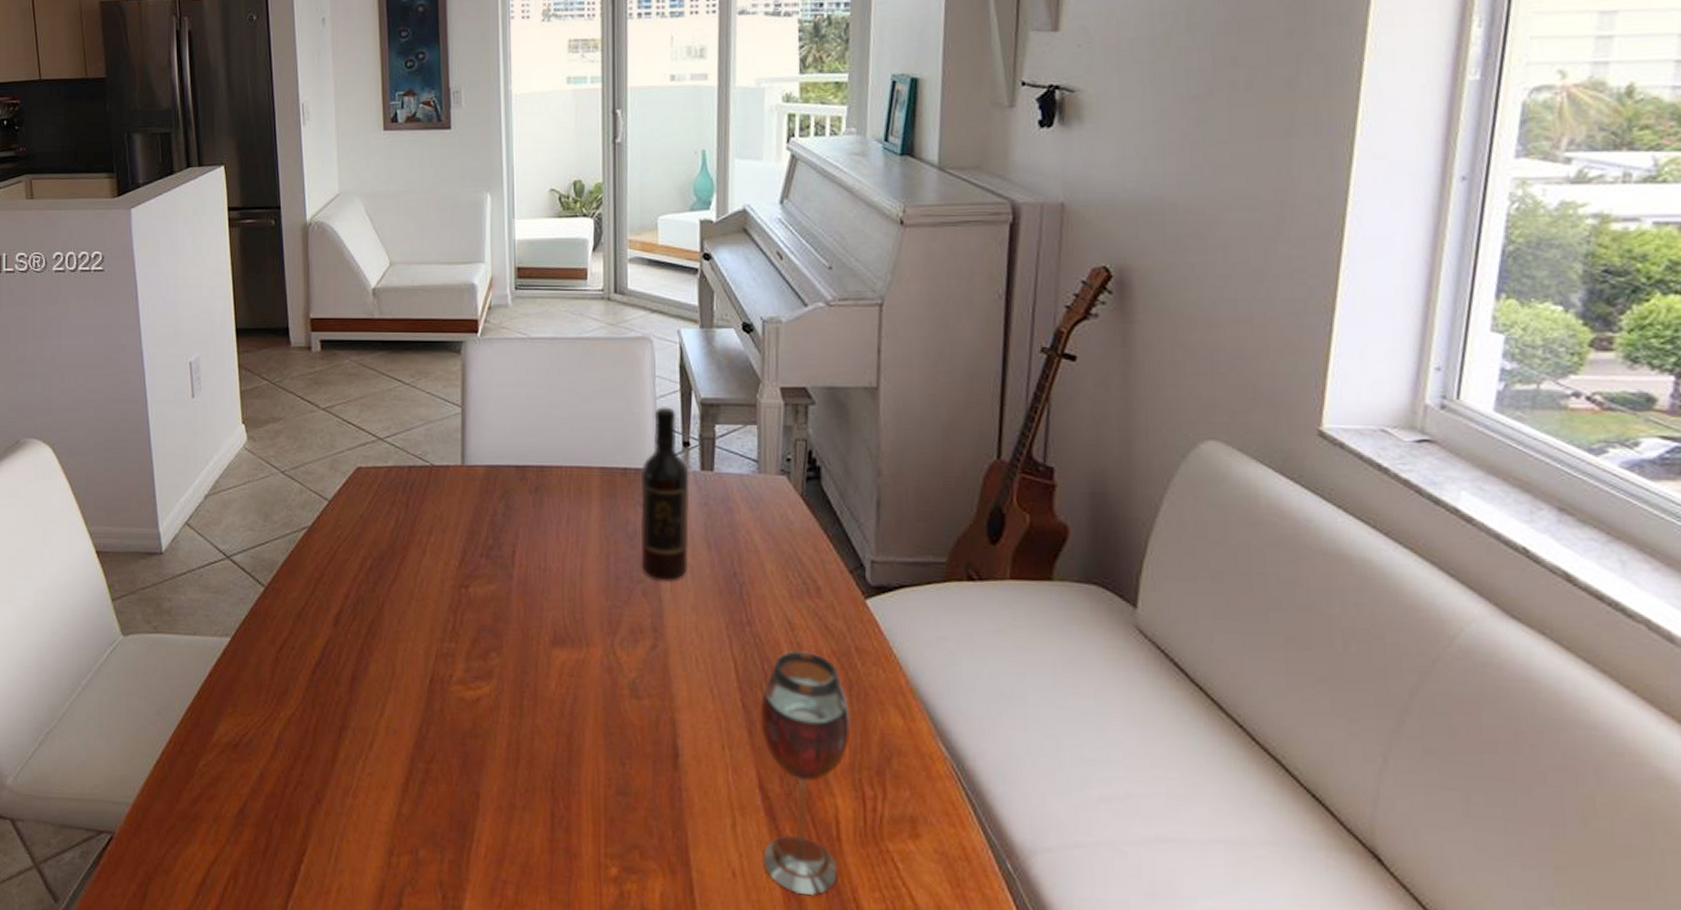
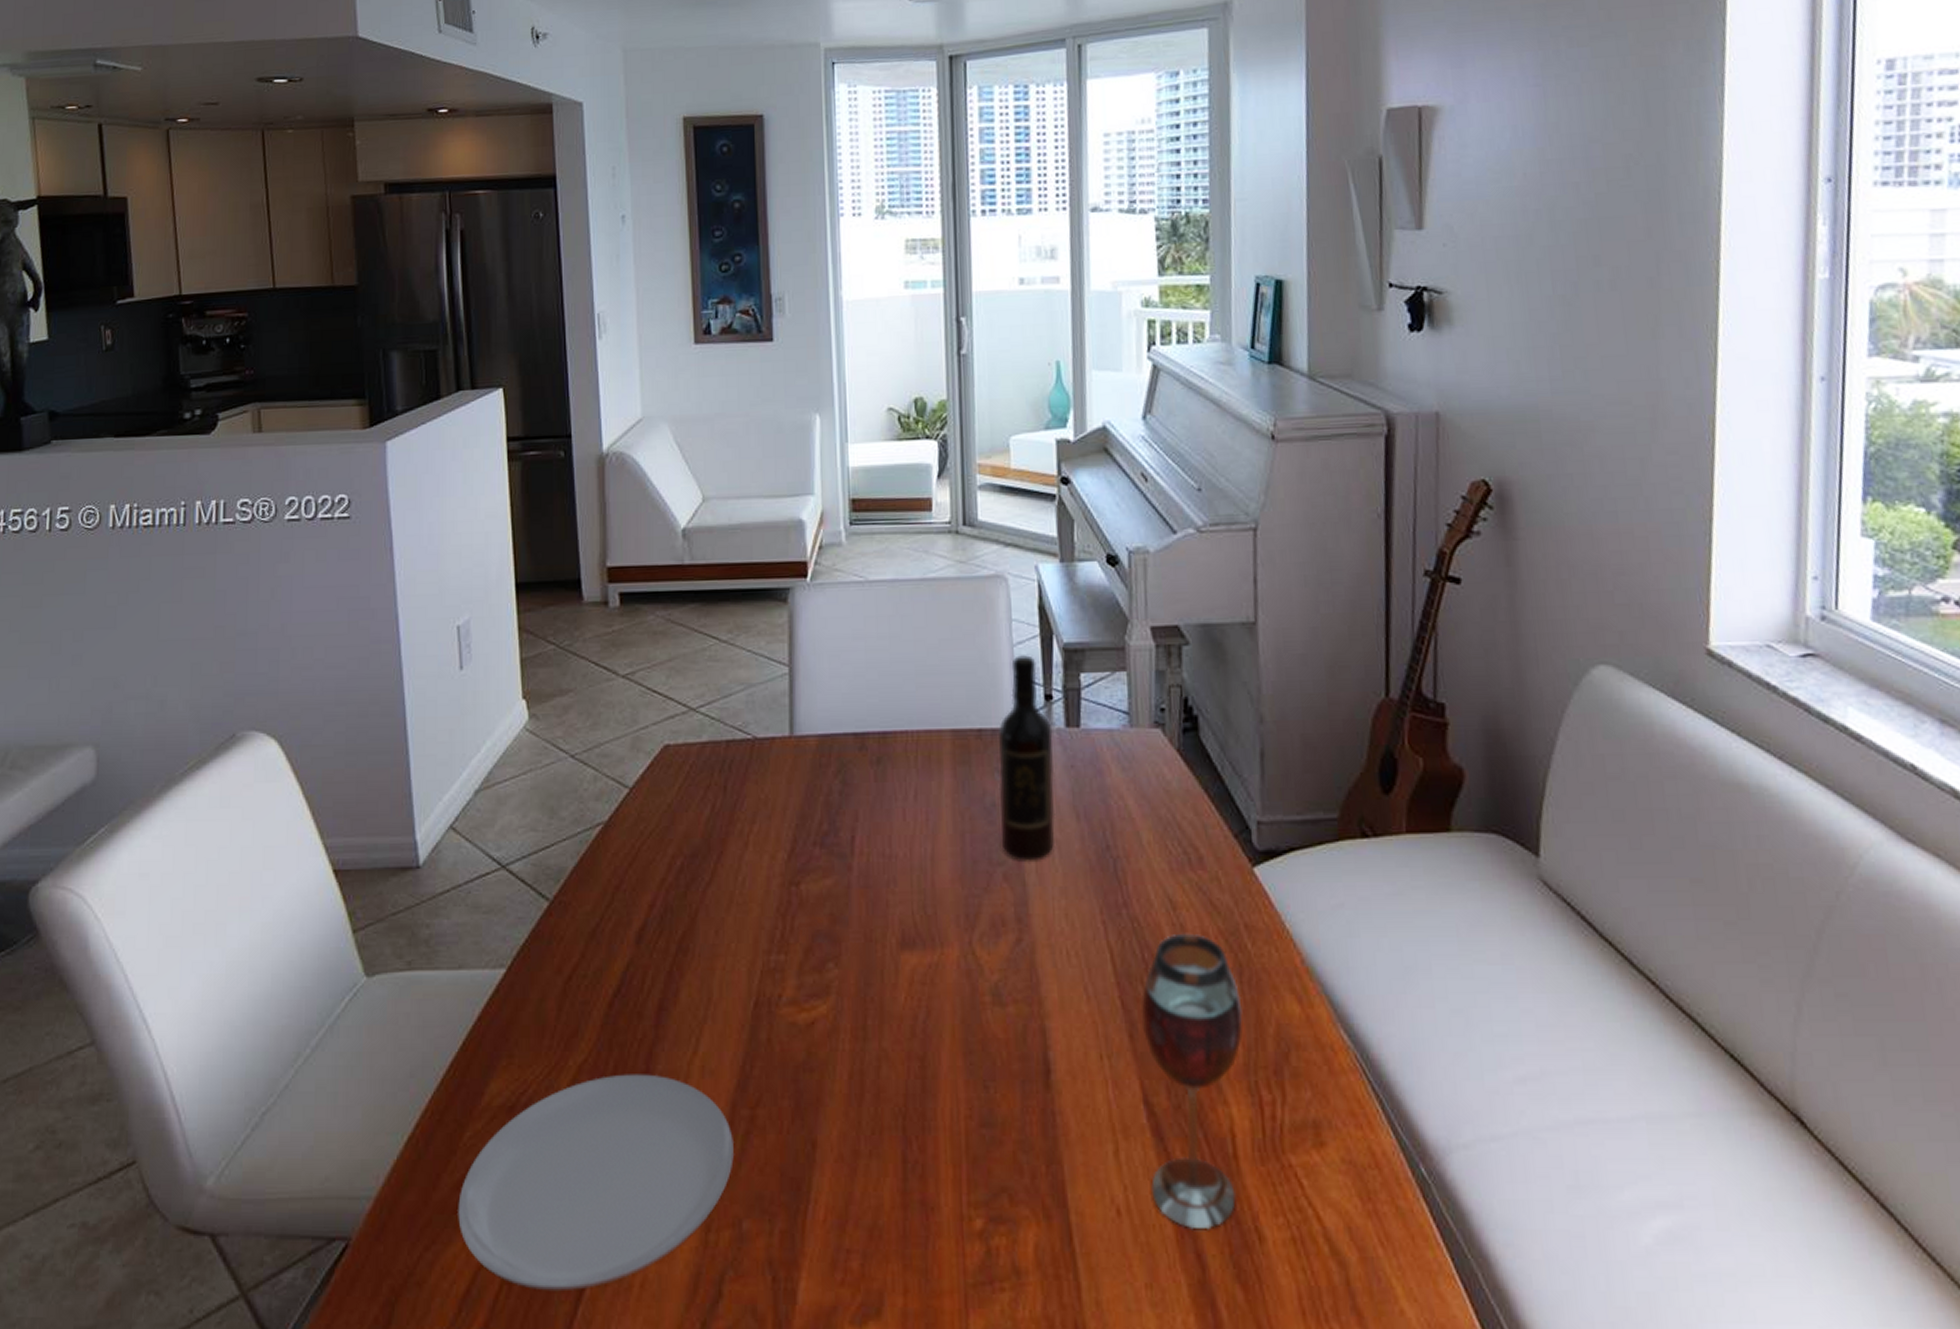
plate: none [195,727,412,889] -> present [458,1074,734,1292]

